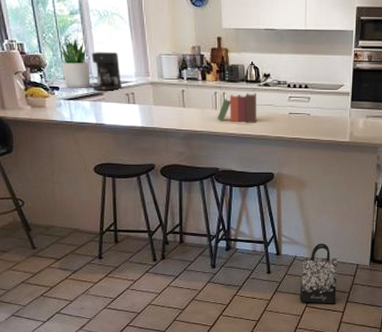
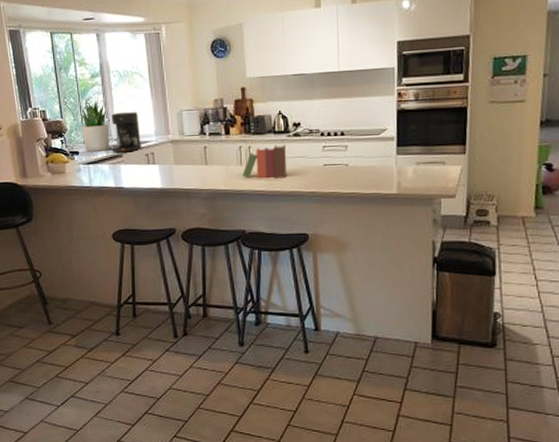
shopping bag: present [299,243,337,304] -> none [345,316,392,392]

